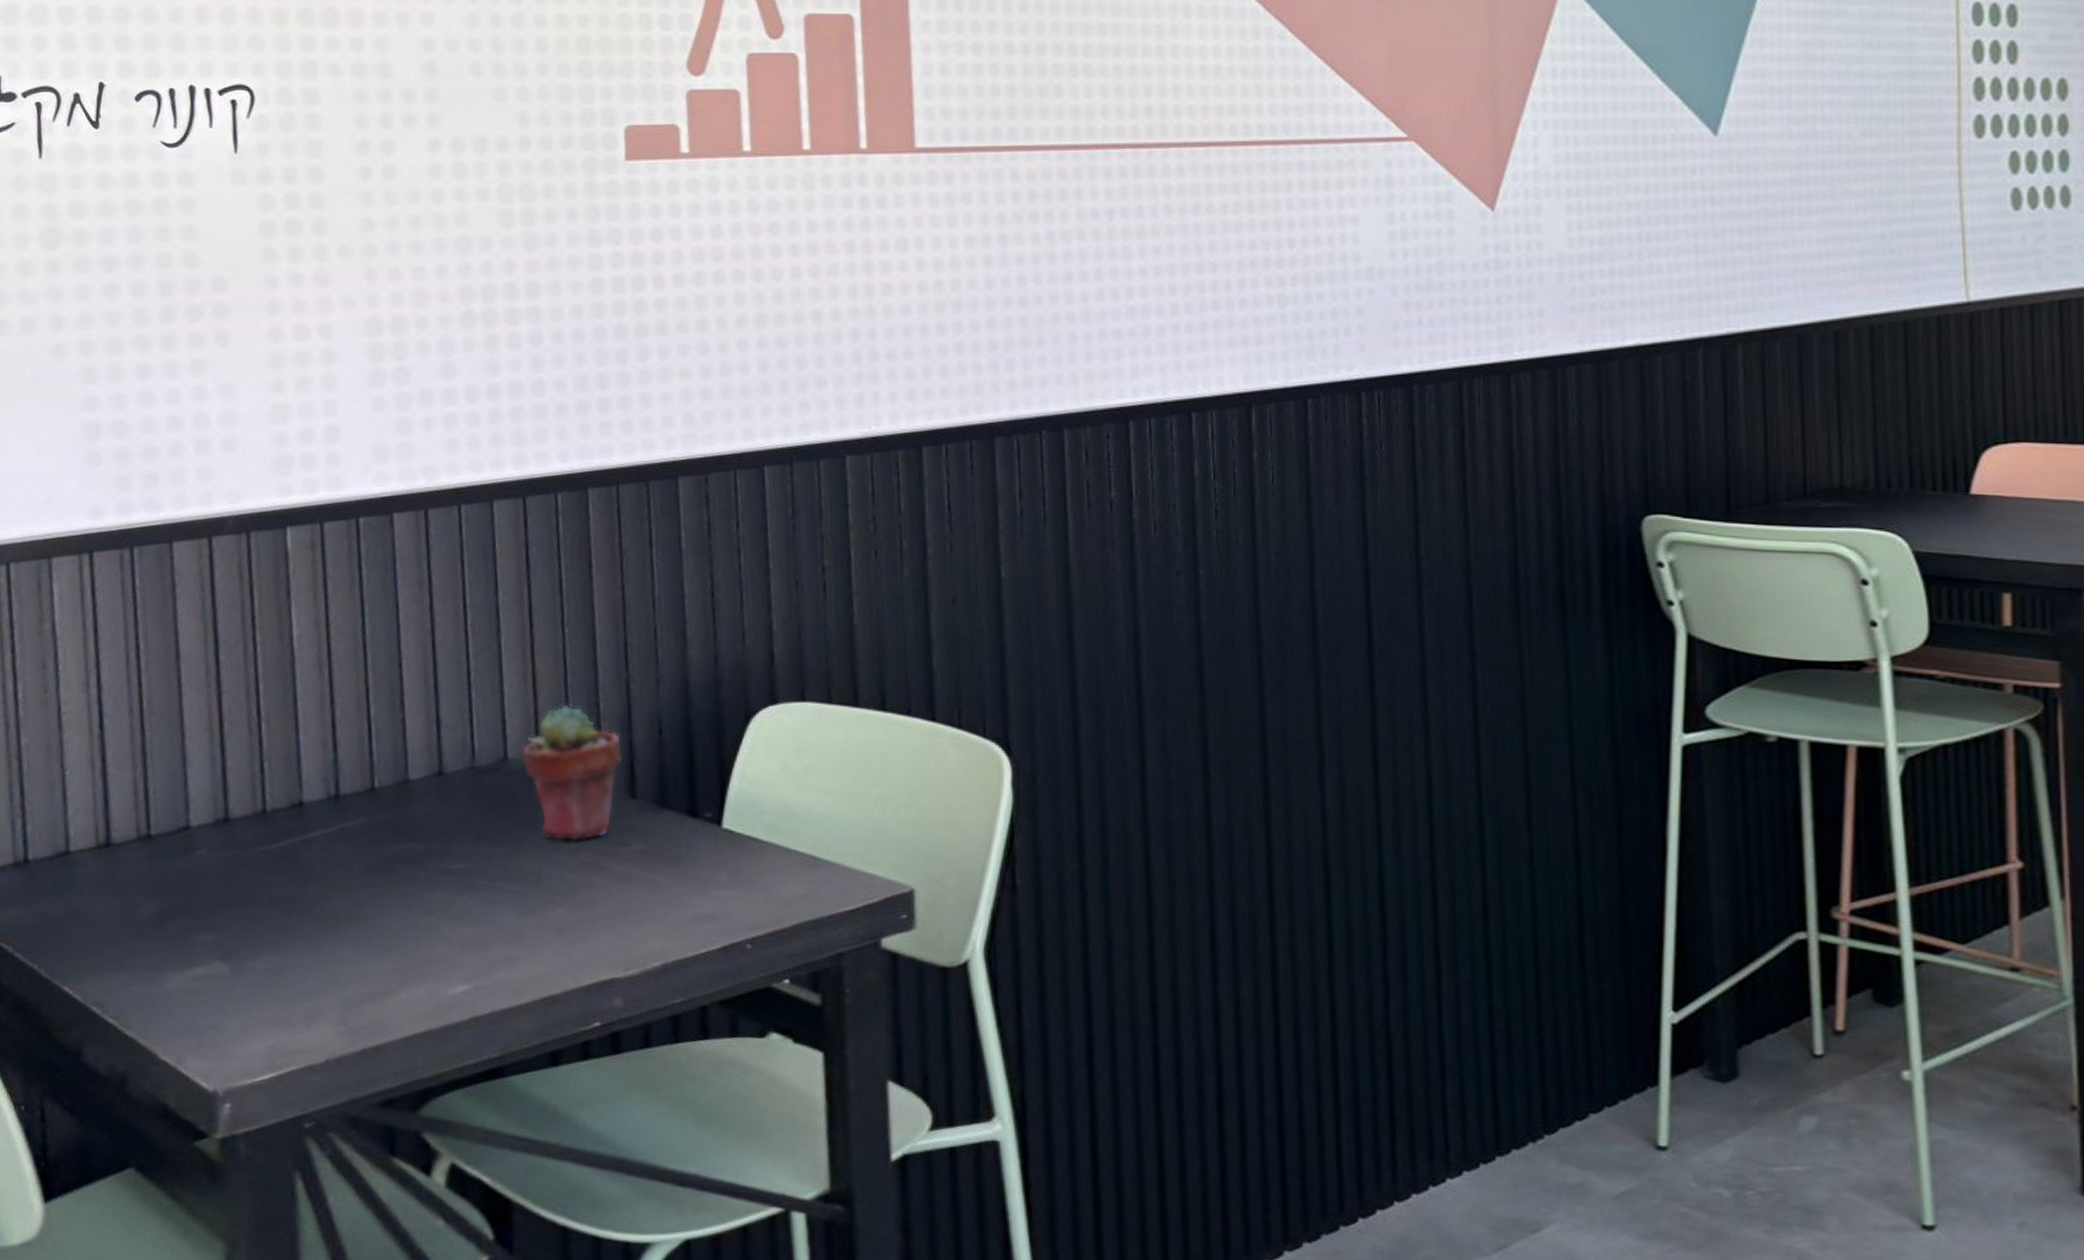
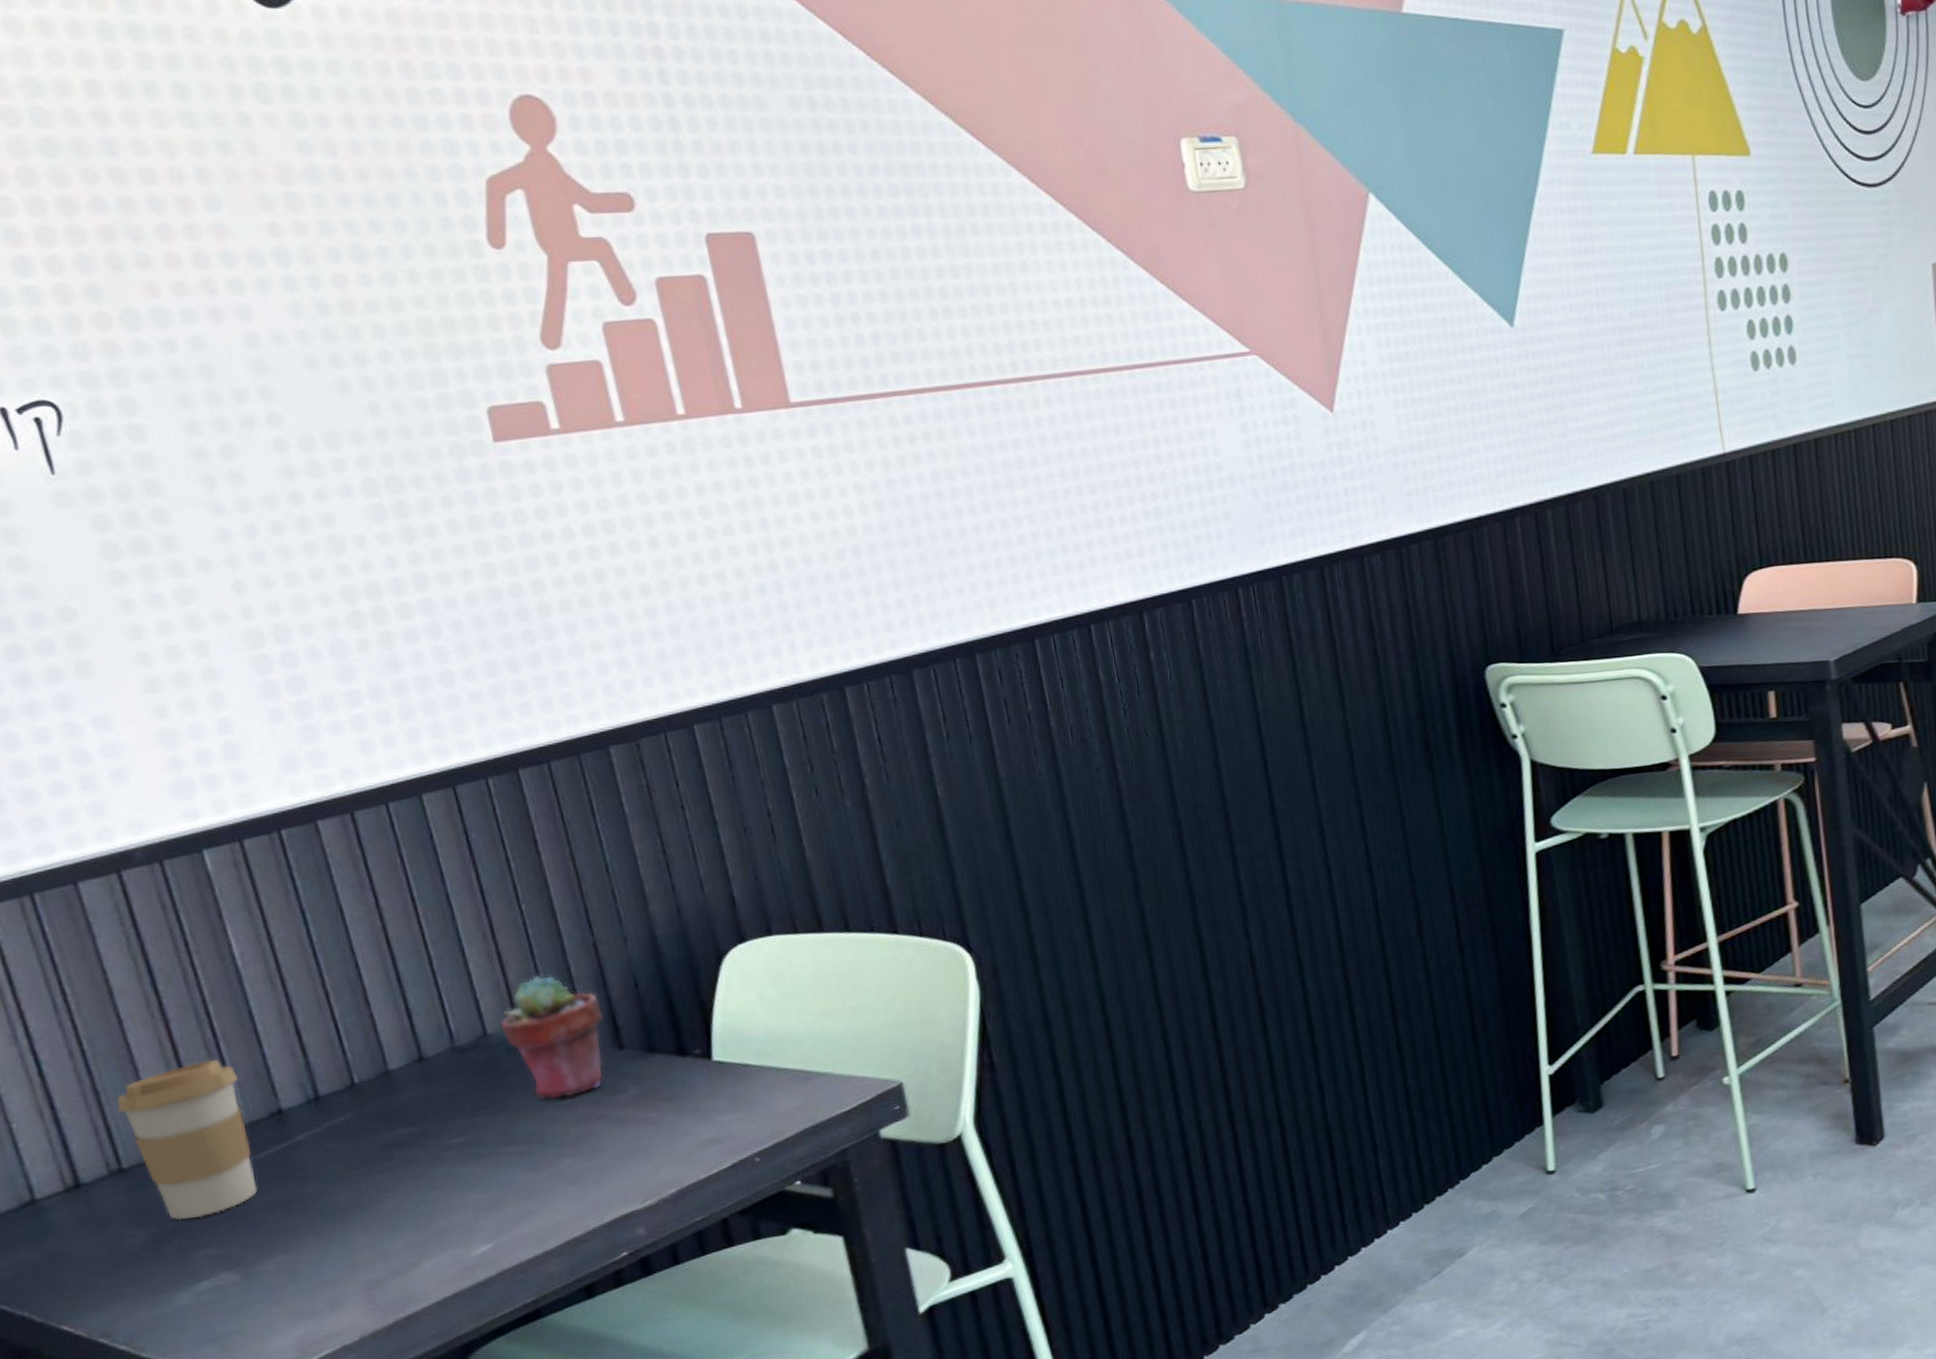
coffee cup: none [159,738,271,899] -> present [117,1059,258,1221]

